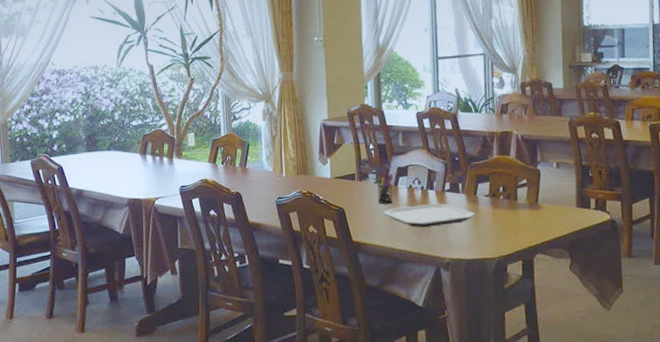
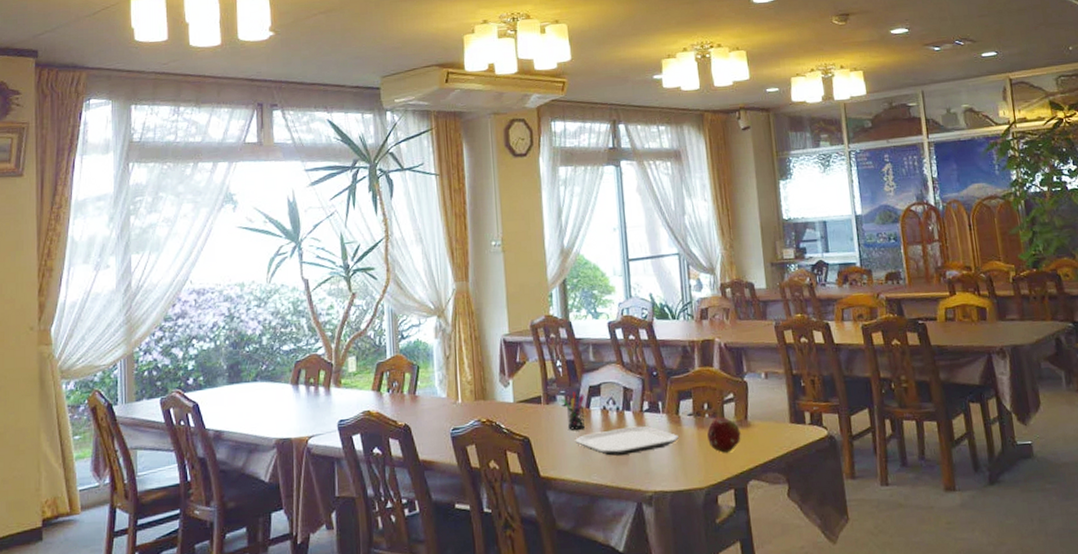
fruit: none [501,199,531,230] -> present [707,417,741,453]

